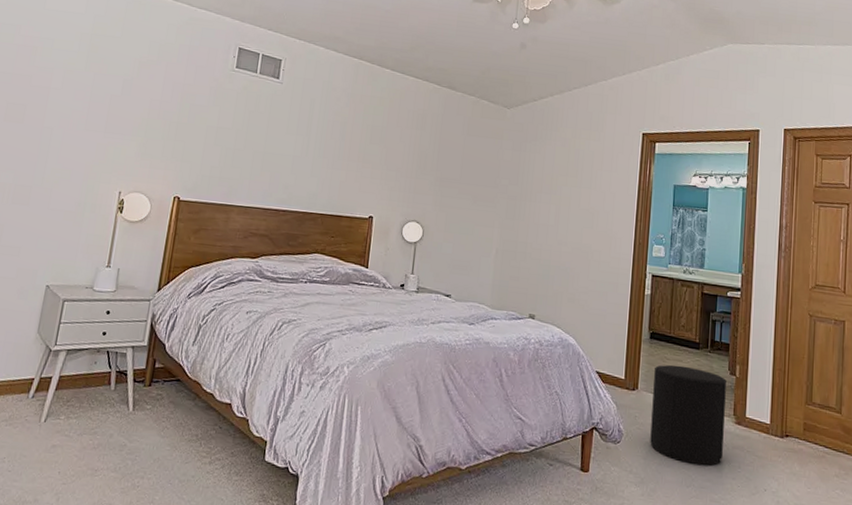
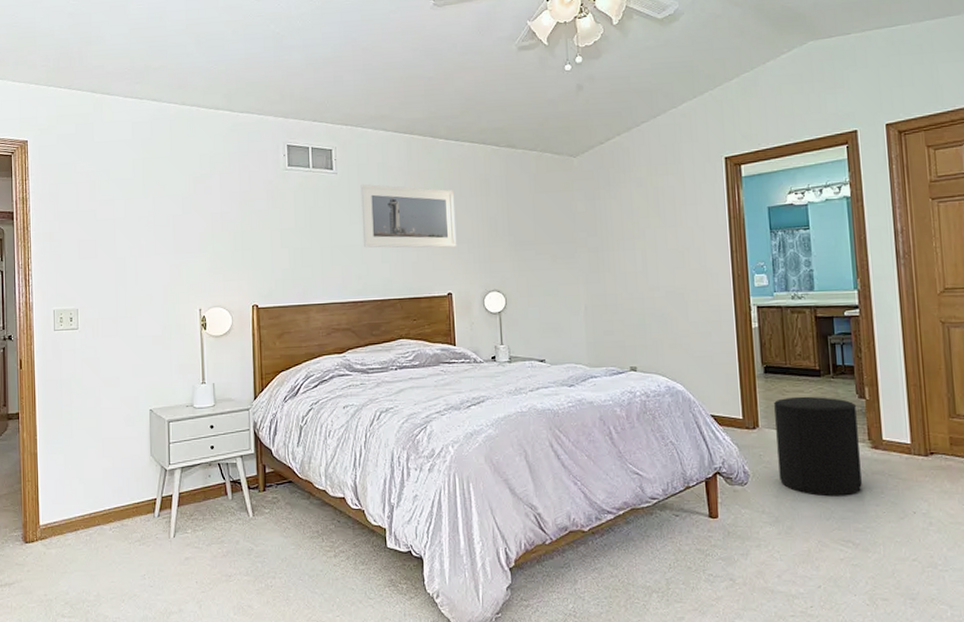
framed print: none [295,97,391,174] -> present [360,183,457,248]

